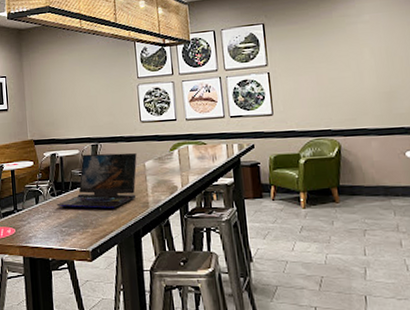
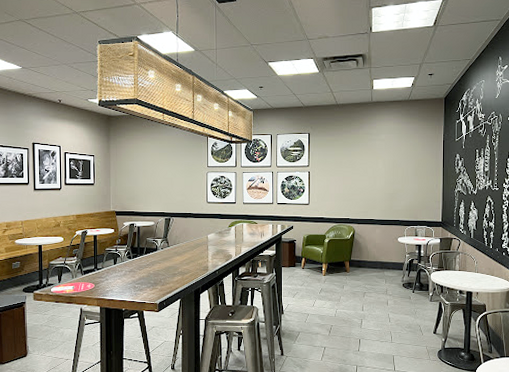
laptop: present [56,152,137,209] -> none [132,226,202,271]

